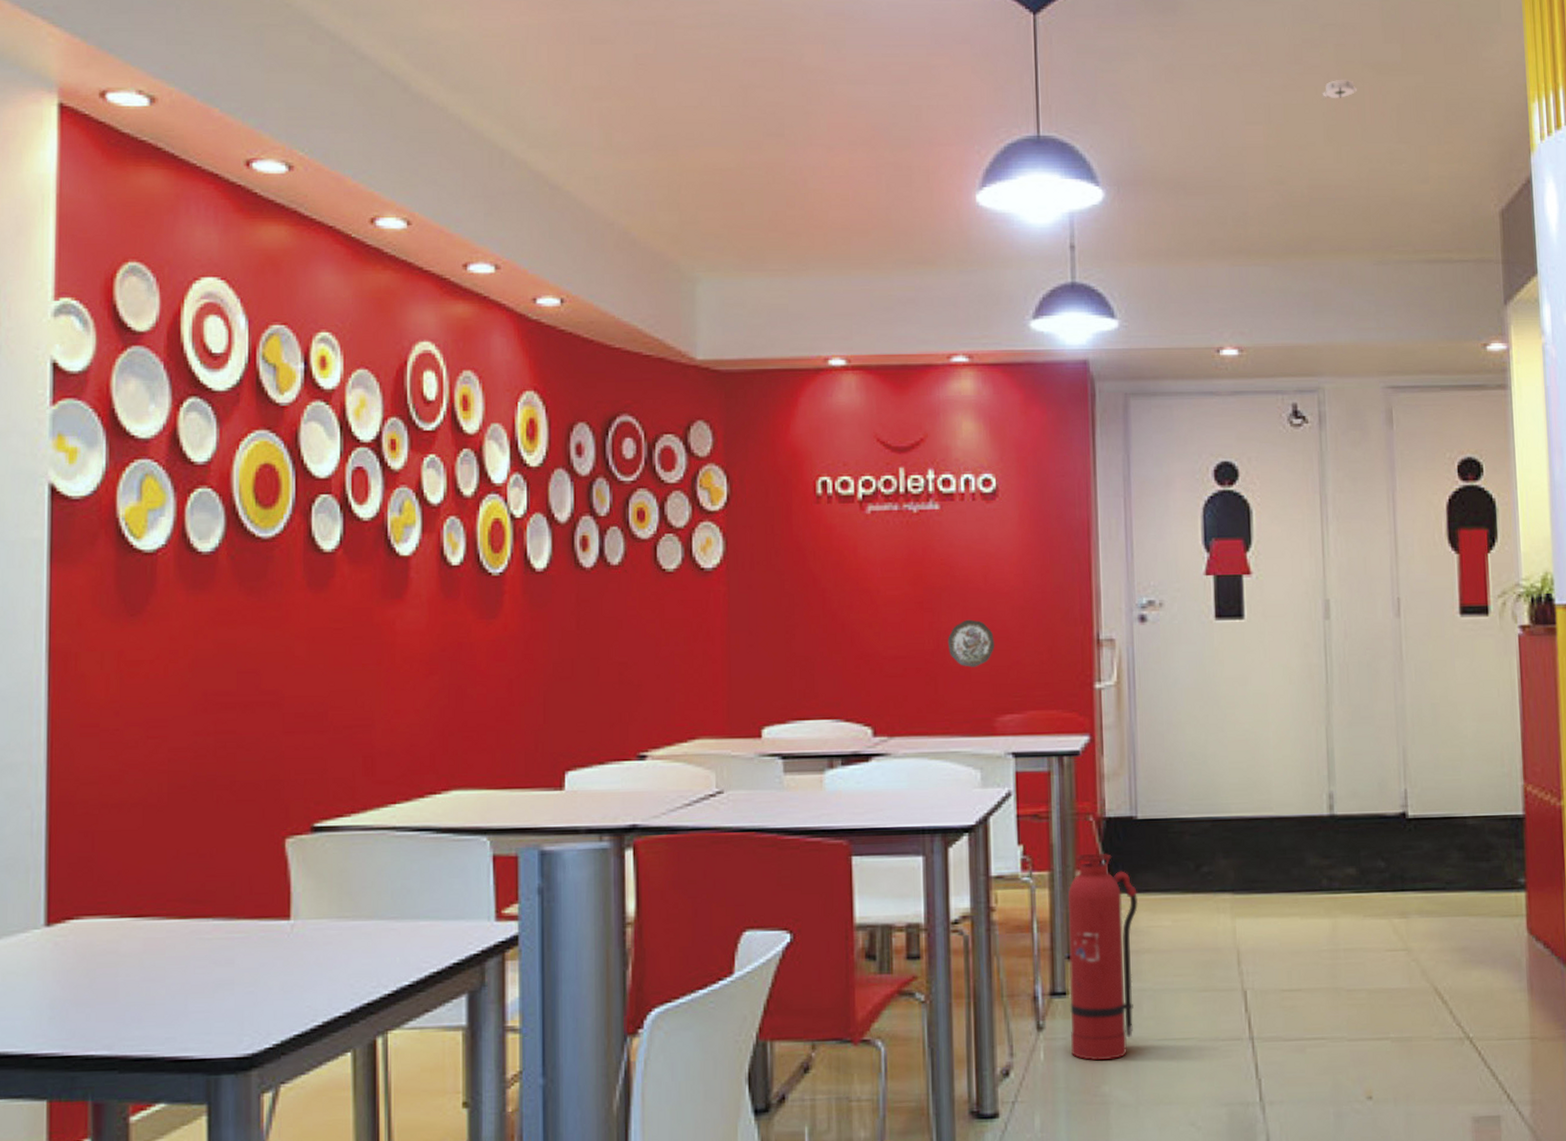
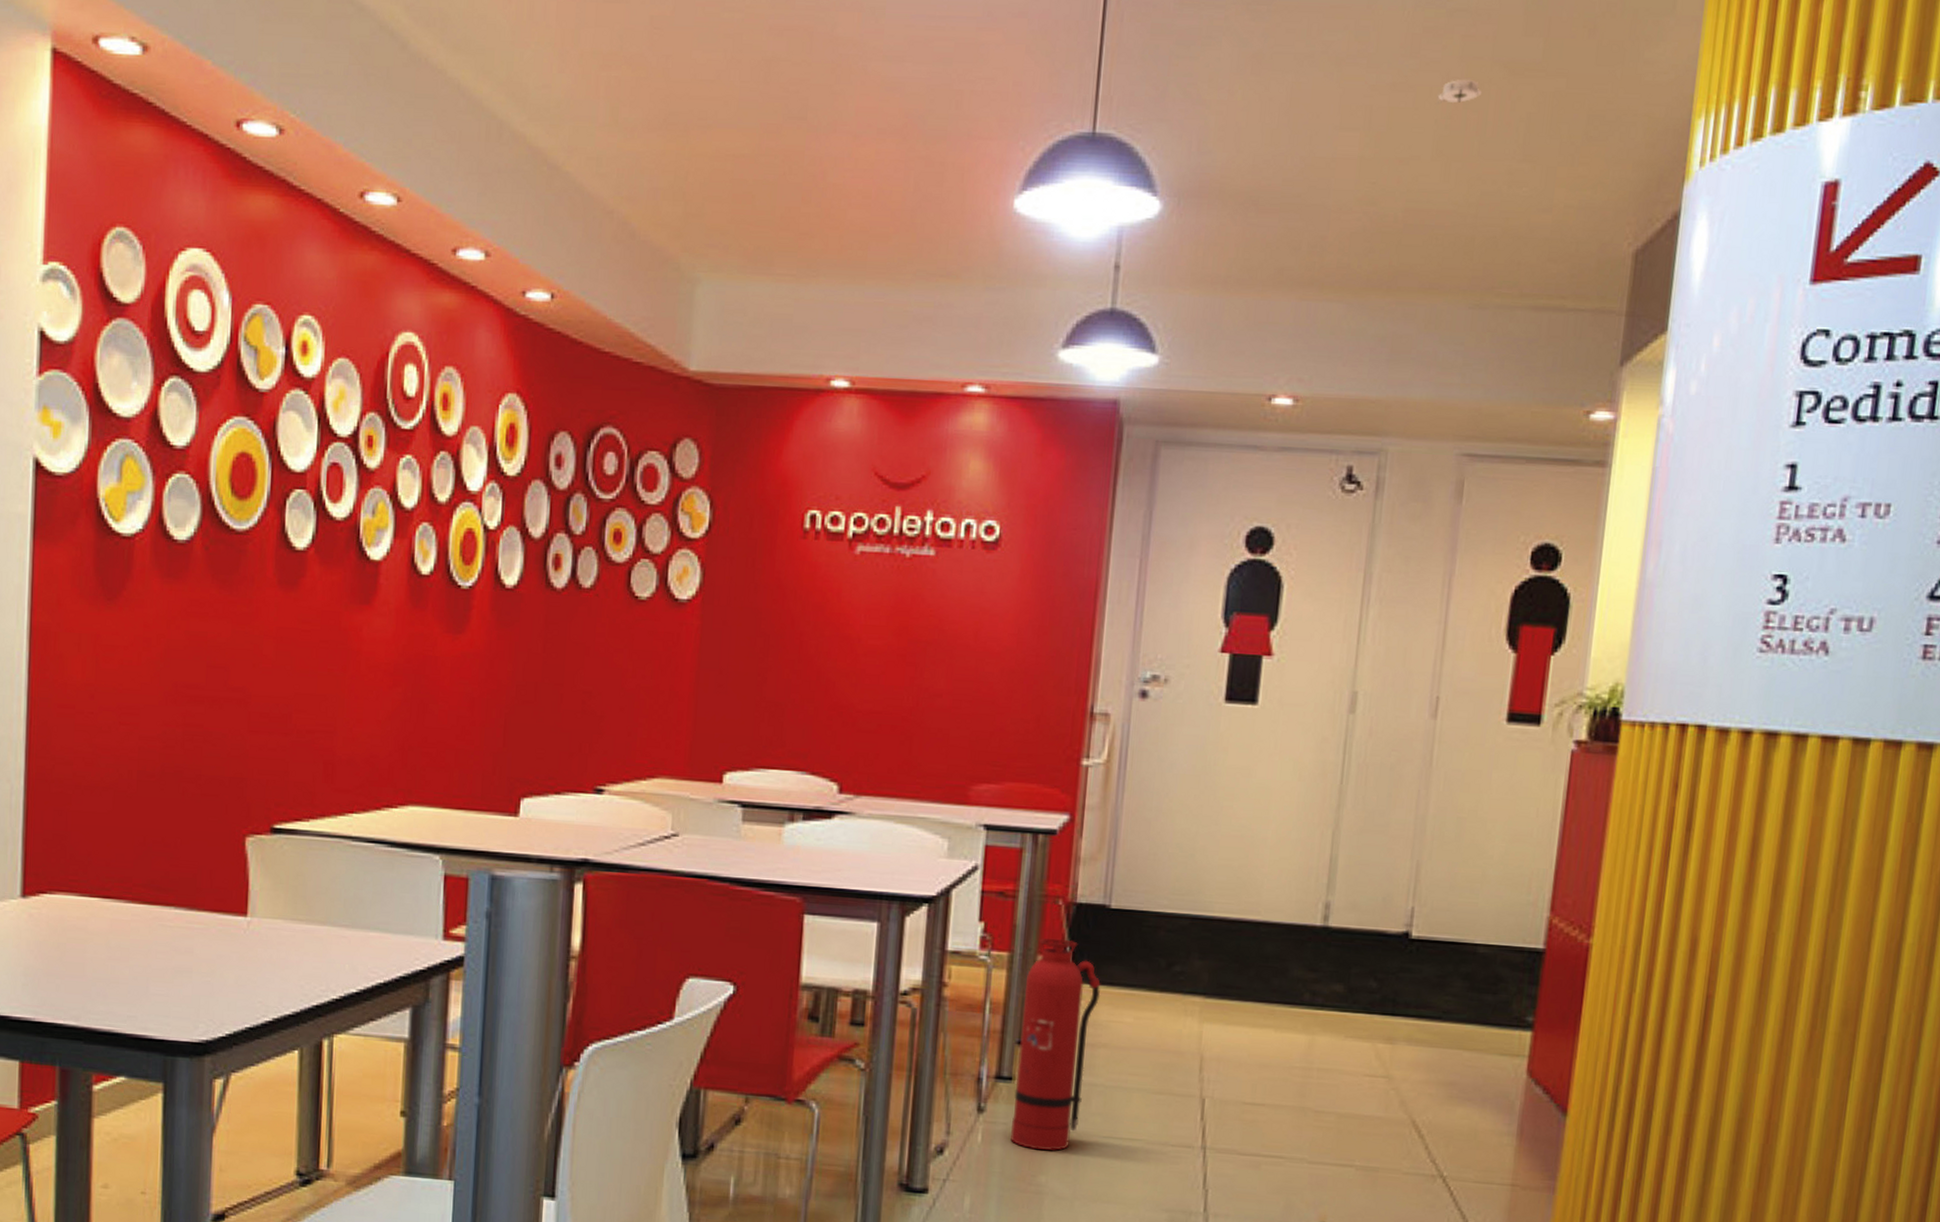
decorative plate: present [947,619,995,667] -> none [927,678,979,730]

